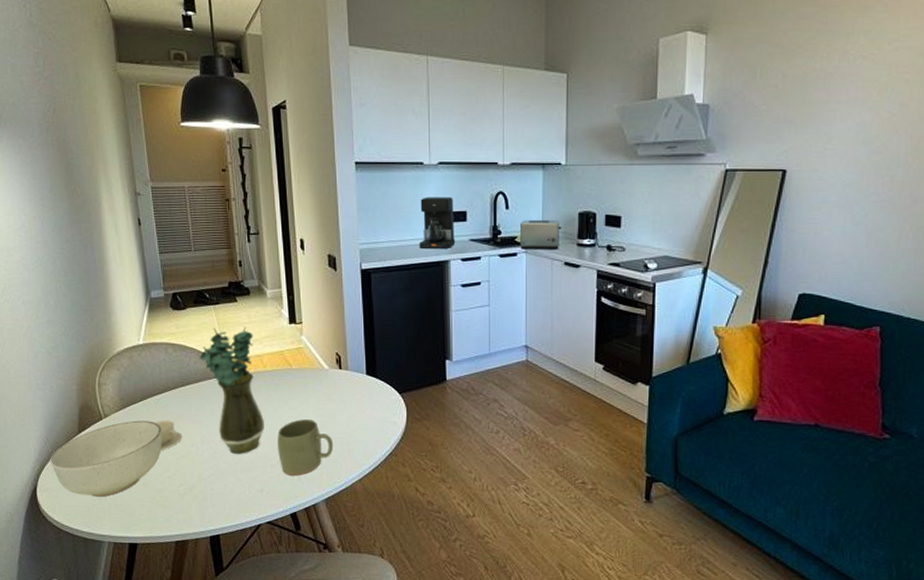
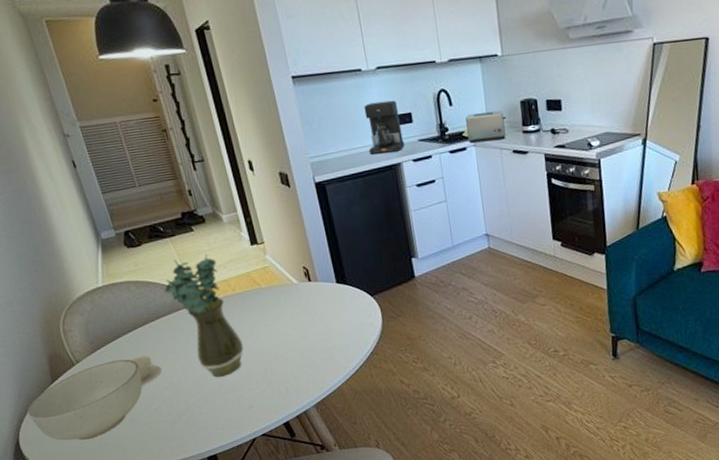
mug: present [277,419,334,476] -> none [257,333,315,389]

